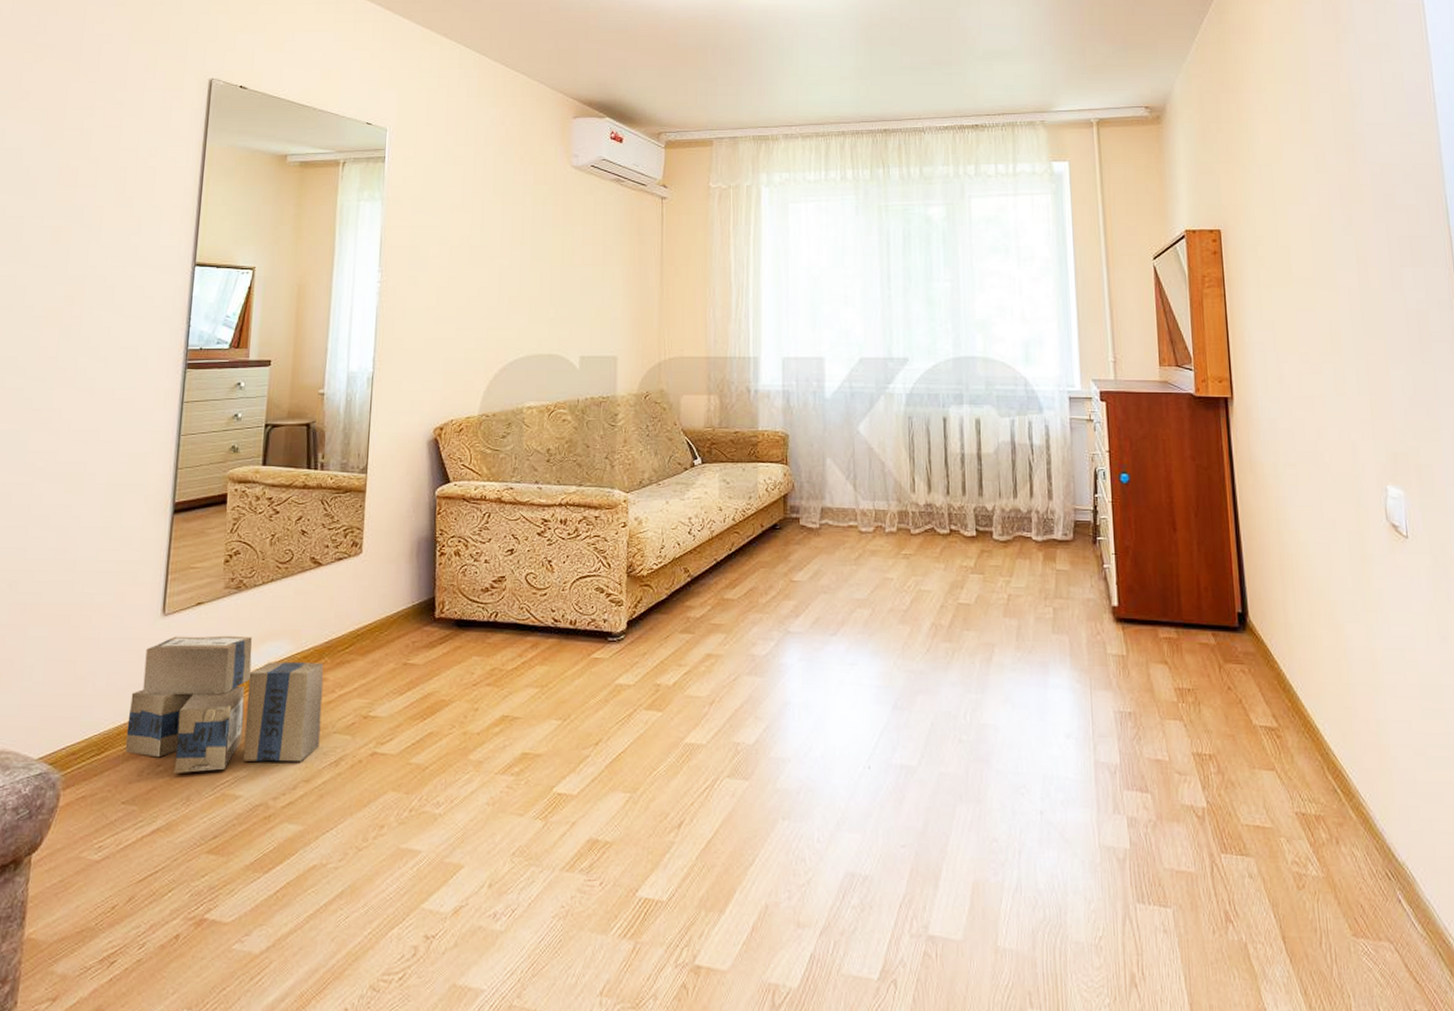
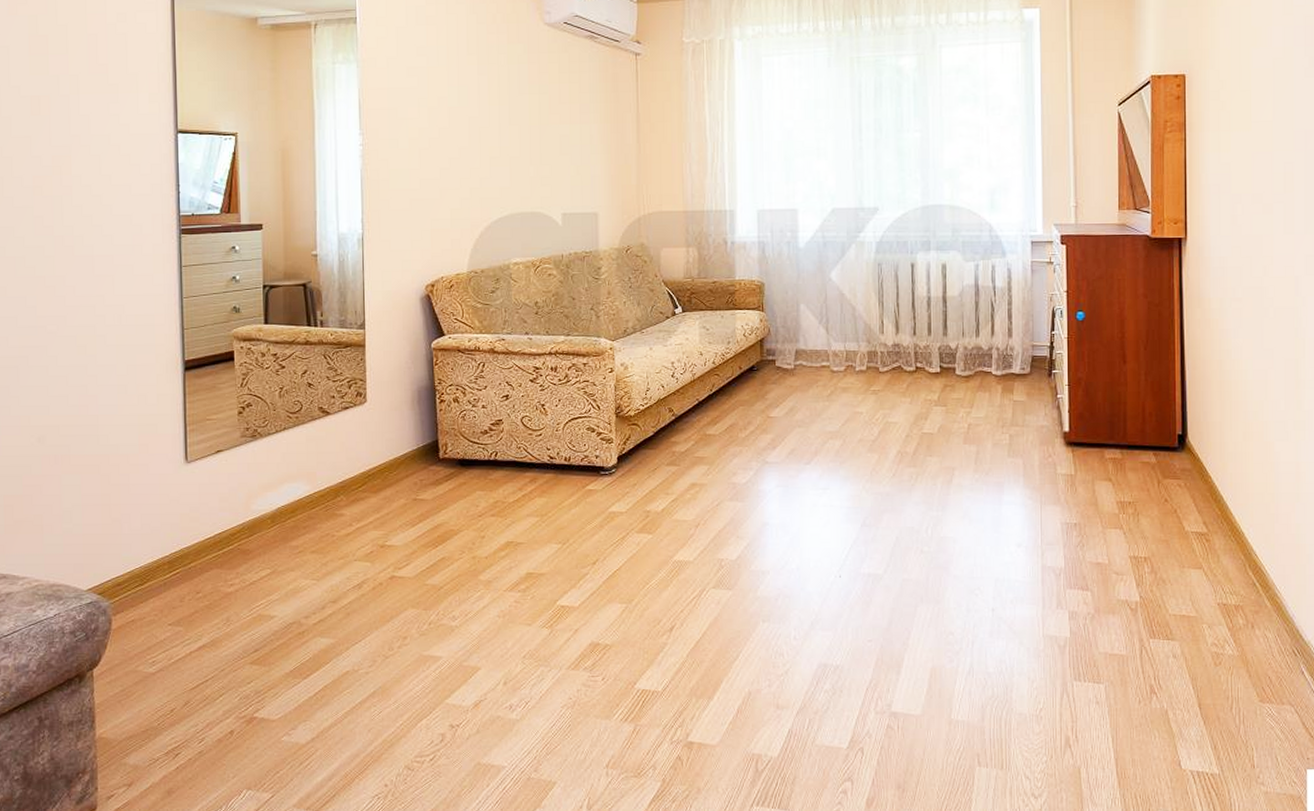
cardboard box: present [125,635,324,773] -> none [165,479,342,598]

